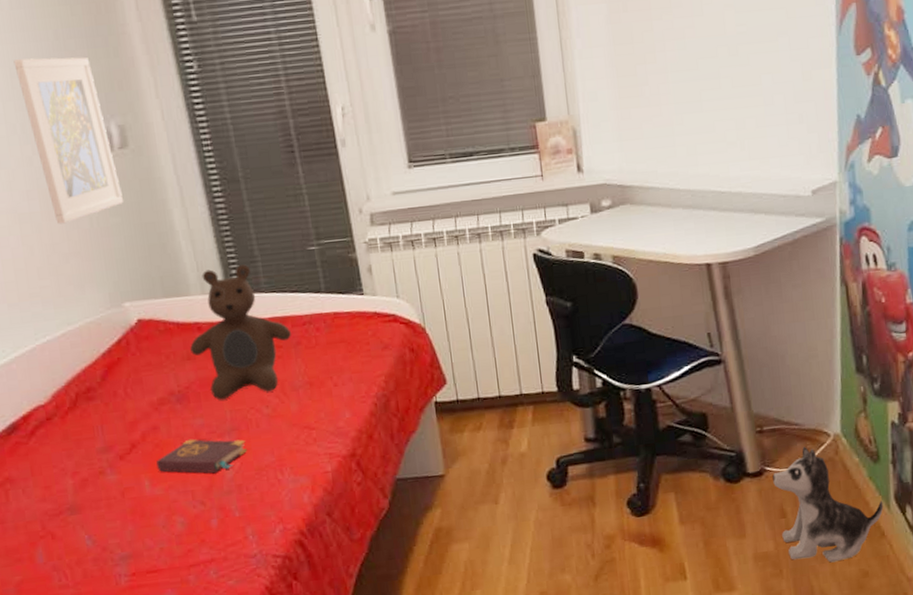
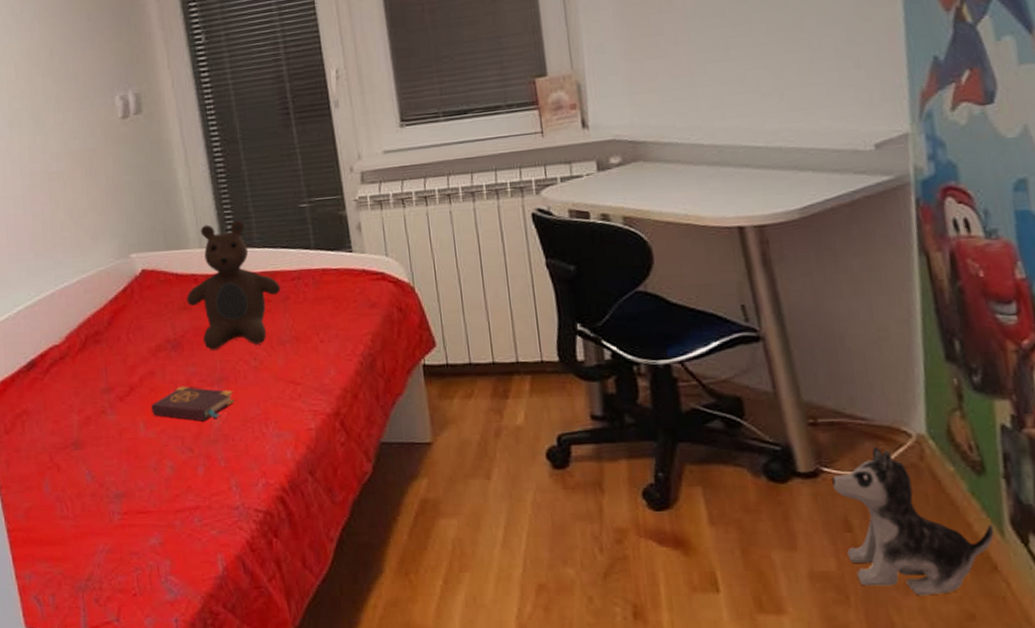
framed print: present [13,57,123,224] -> none [53,35,135,182]

